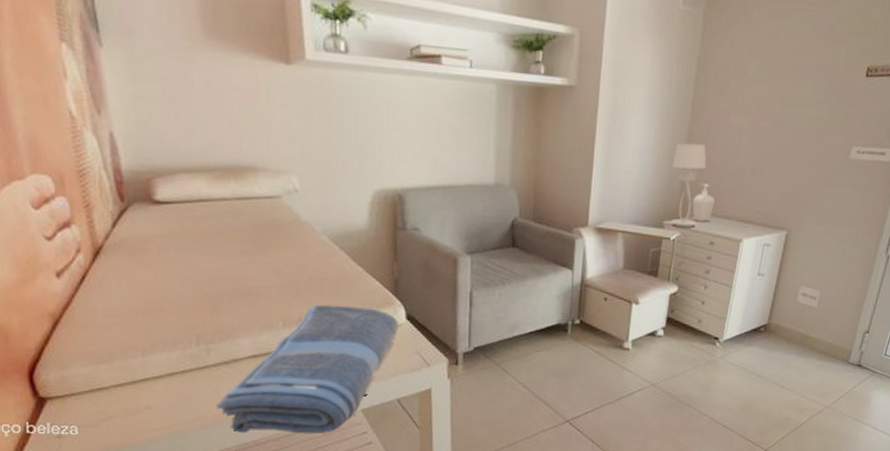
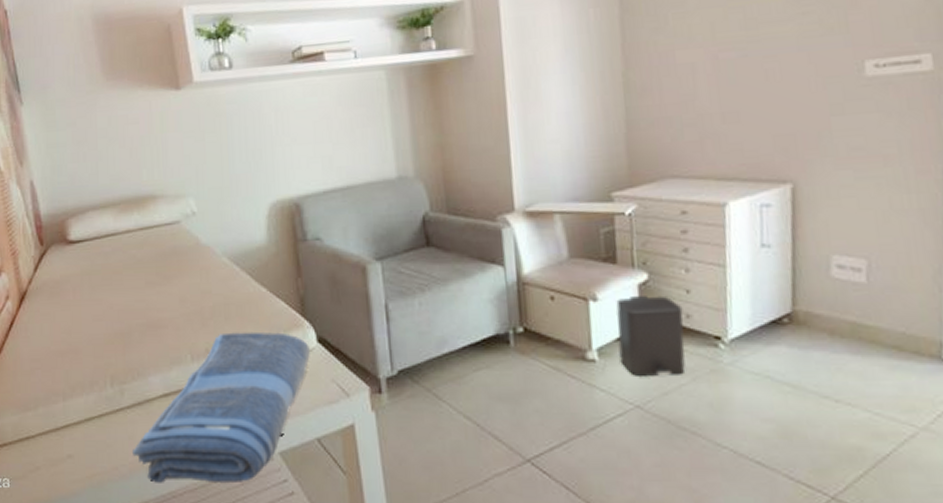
pedal bin: none [647,302,697,364] -> present [616,294,685,378]
table lamp: present [671,142,707,228] -> none [609,92,658,198]
soap bottle: present [692,183,716,222] -> none [646,139,678,187]

